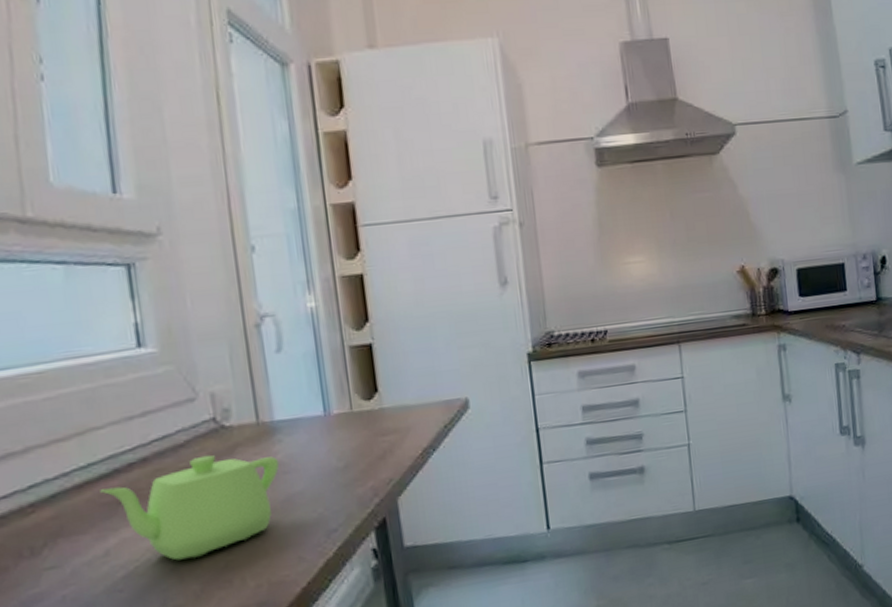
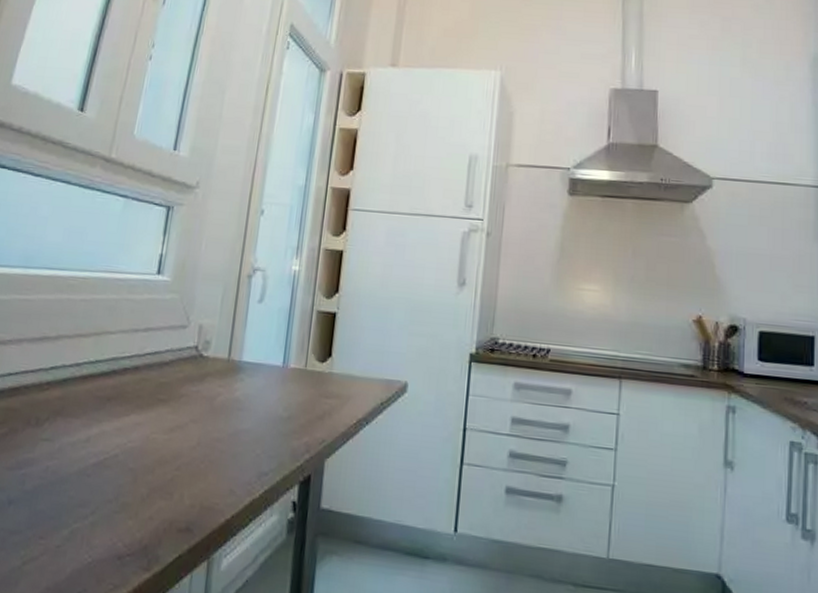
teapot: present [100,455,280,561] -> none [98,376,237,465]

